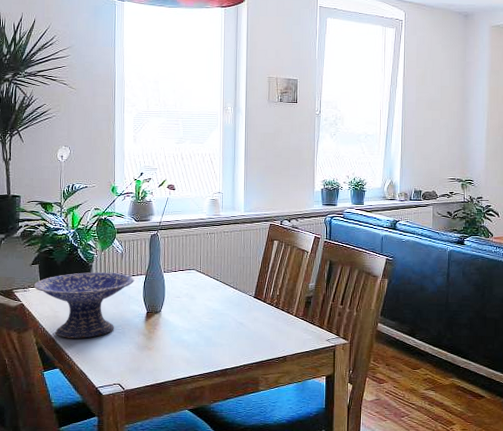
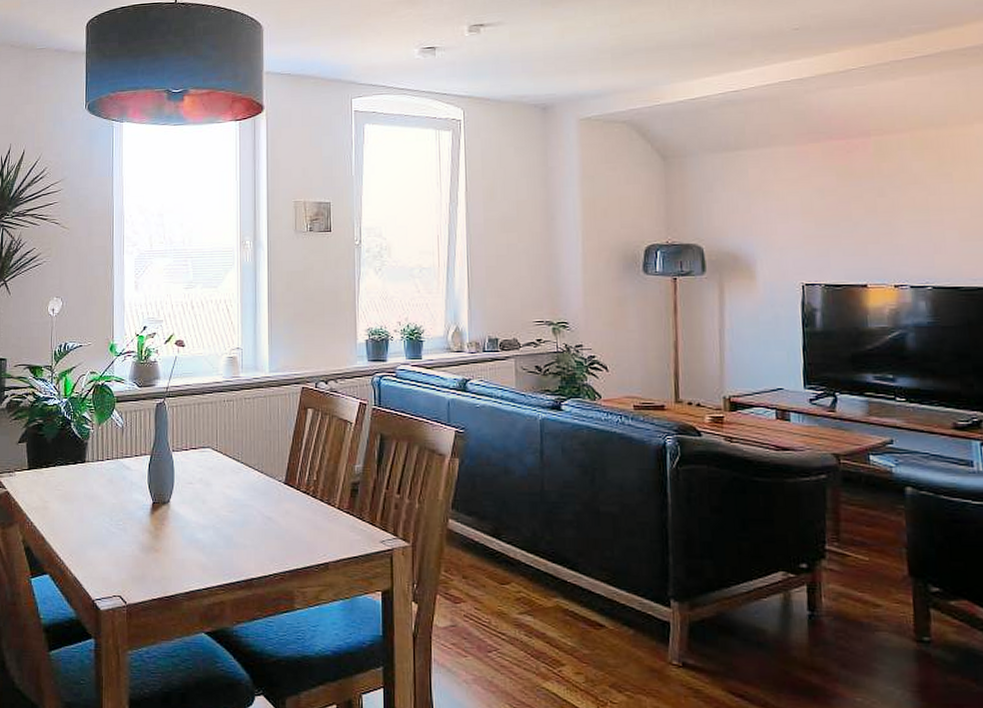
decorative bowl: present [33,272,135,338] -> none [20,451,138,536]

